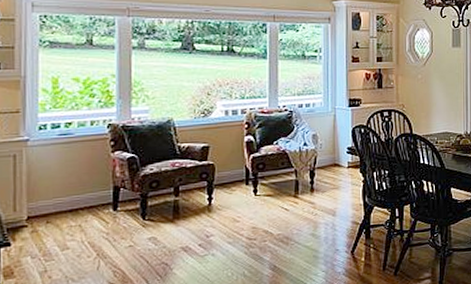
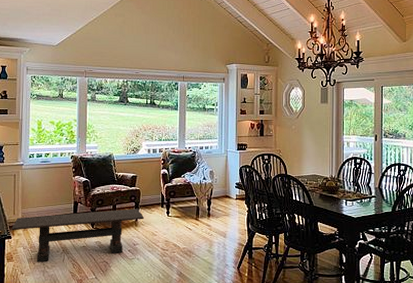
coffee table: none [10,189,221,275] -> present [11,209,144,262]

